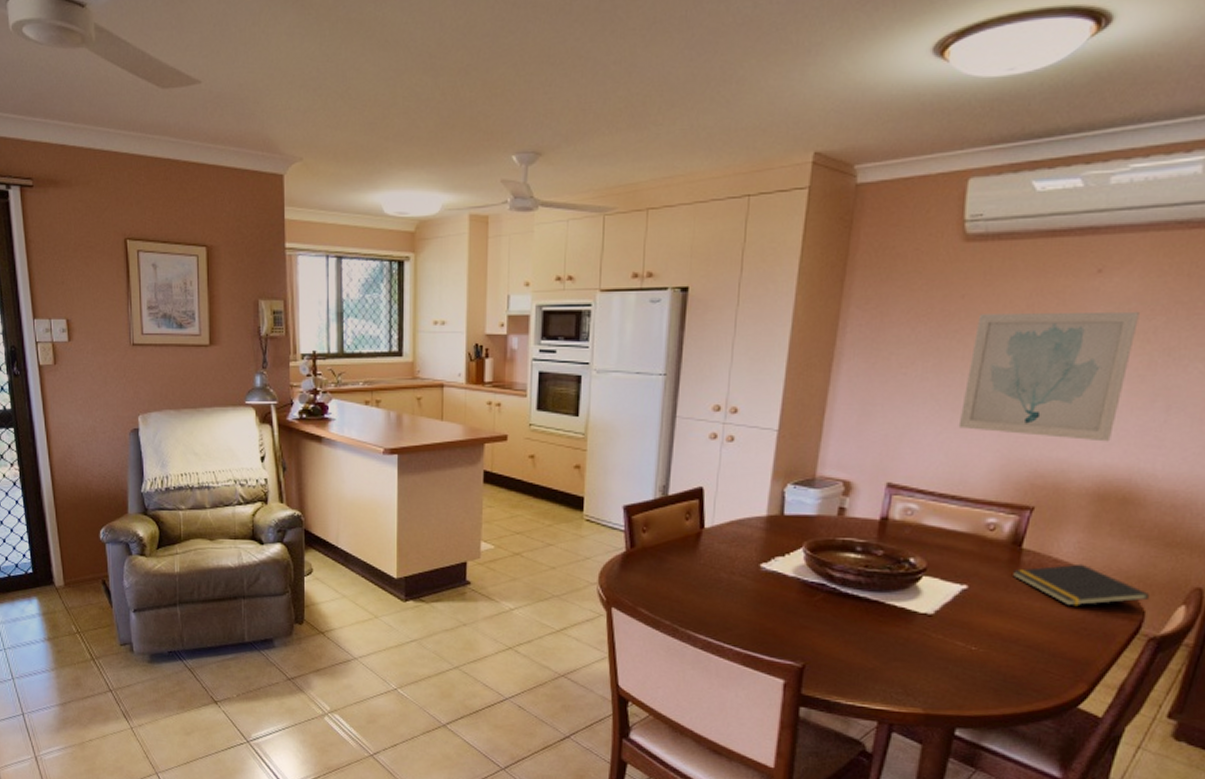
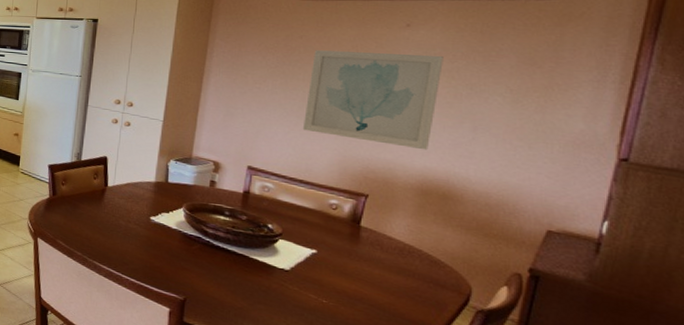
notepad: present [1013,563,1150,607] -> none [354,242,475,279]

